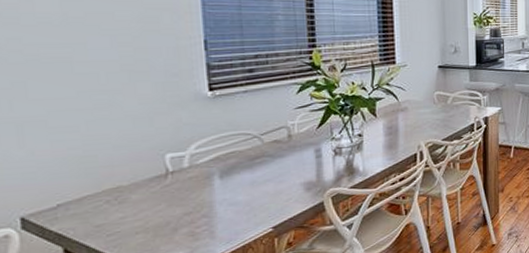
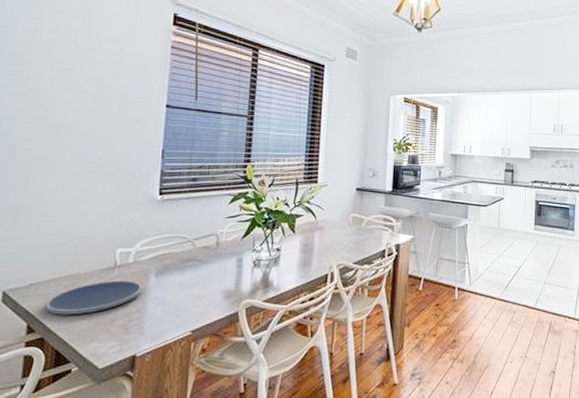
plate: none [84,186,206,233] -> present [46,280,142,315]

